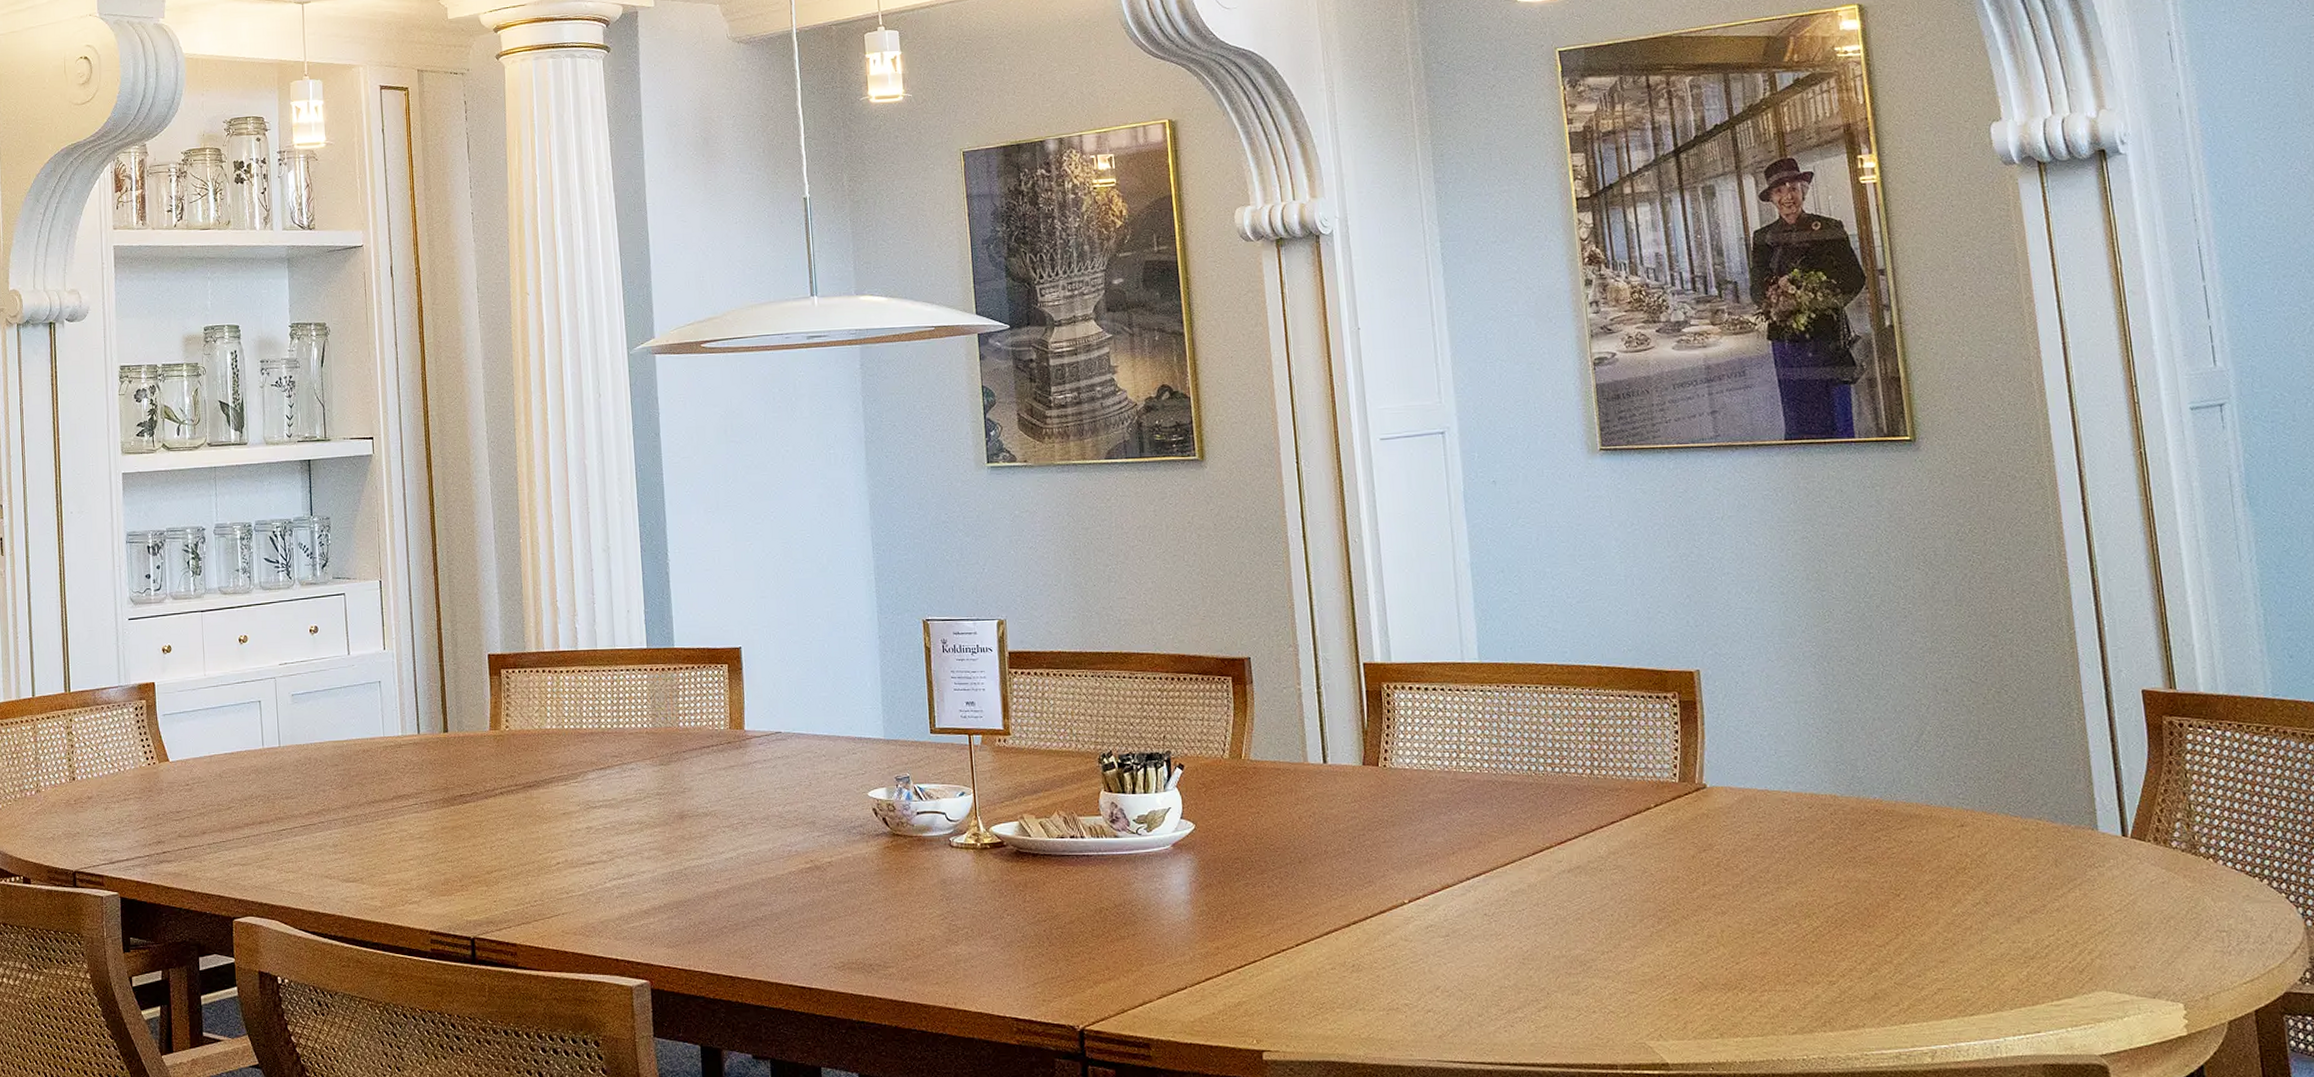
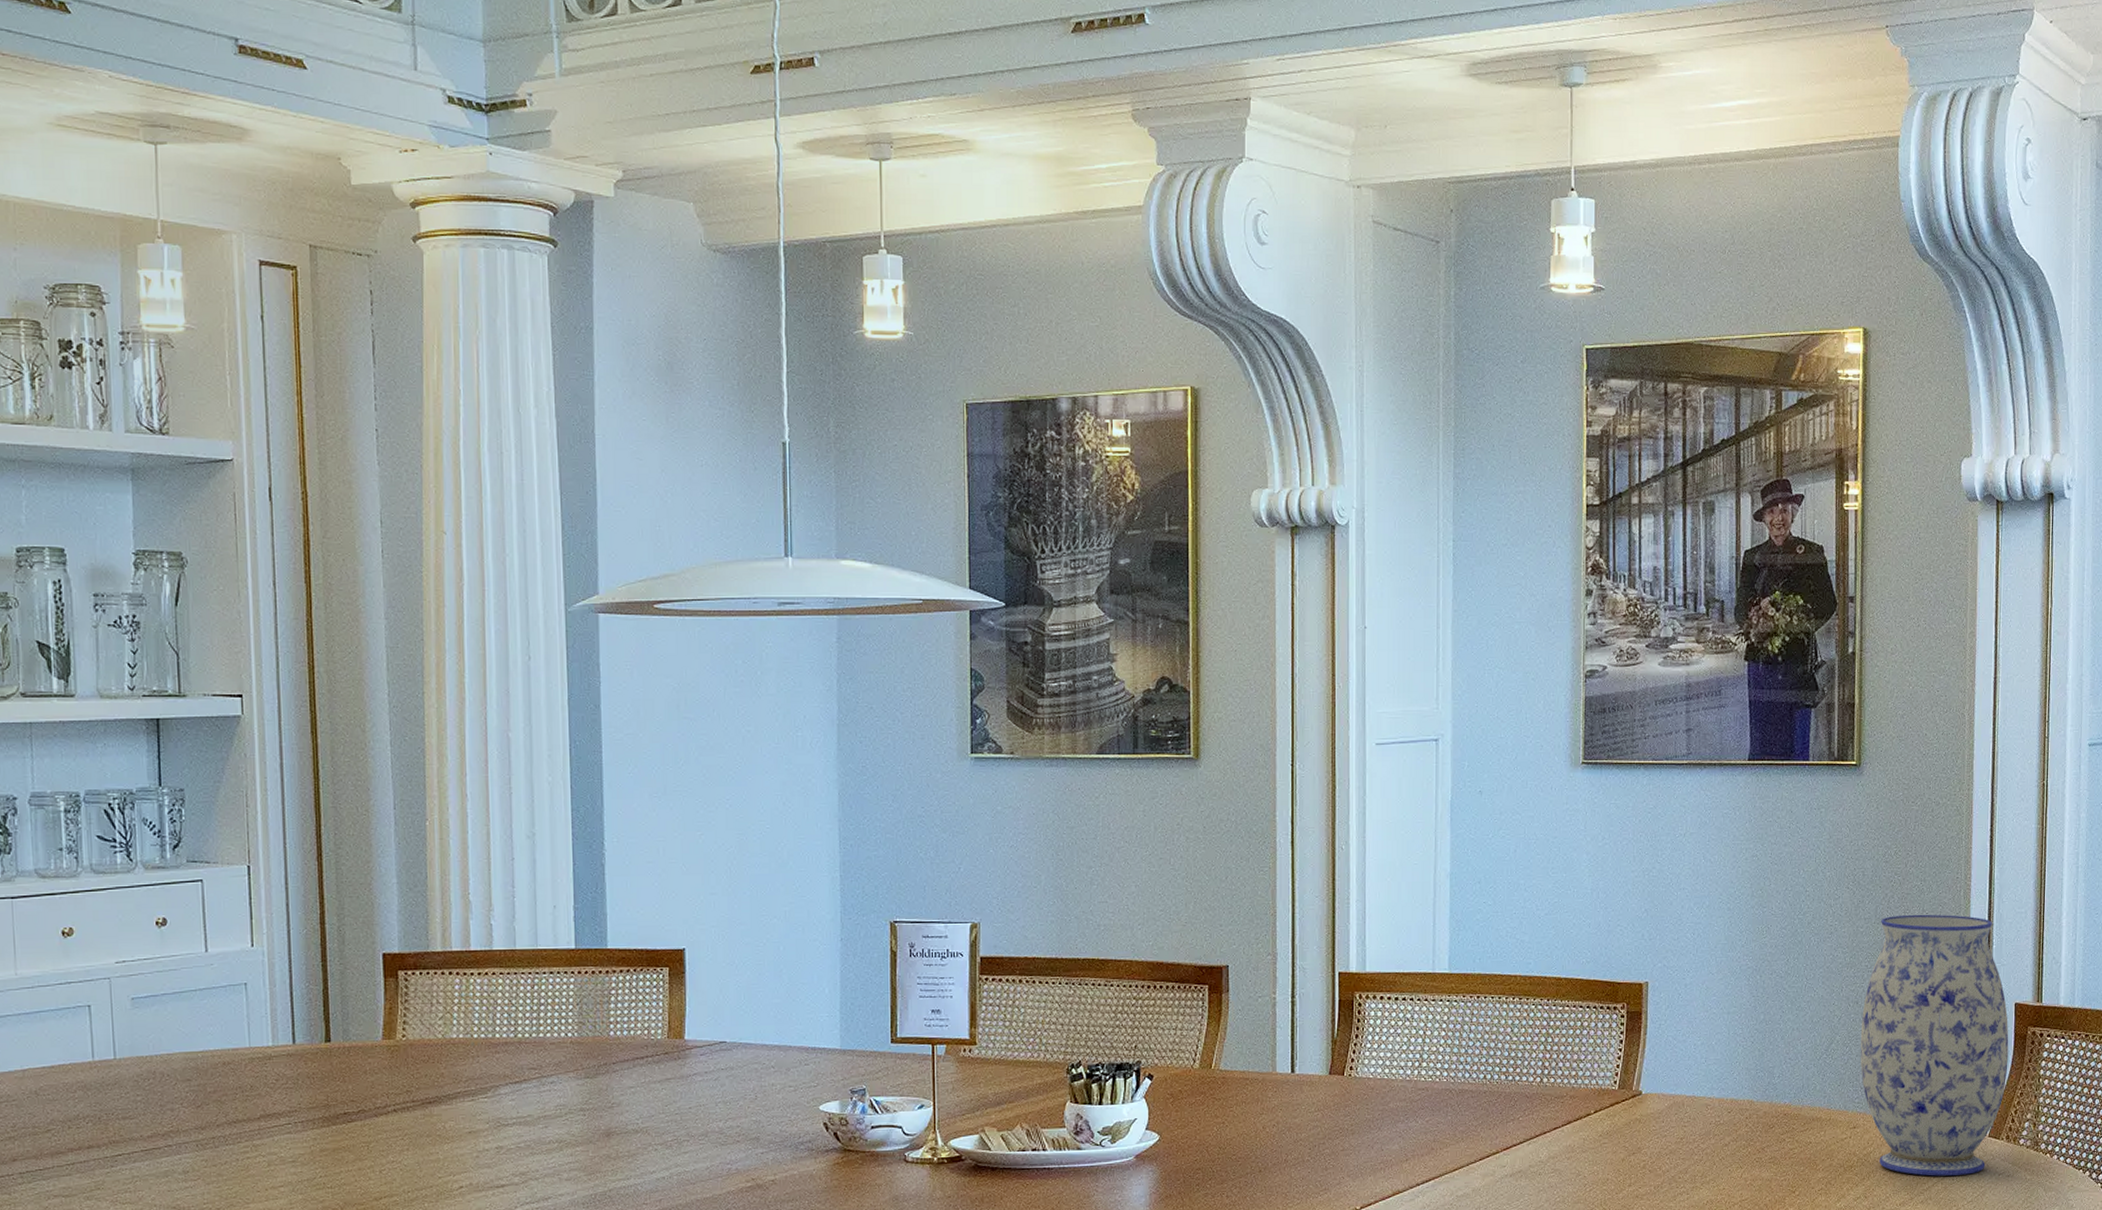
vase: none [1954,594,2144,881] -> present [1860,914,2009,1176]

